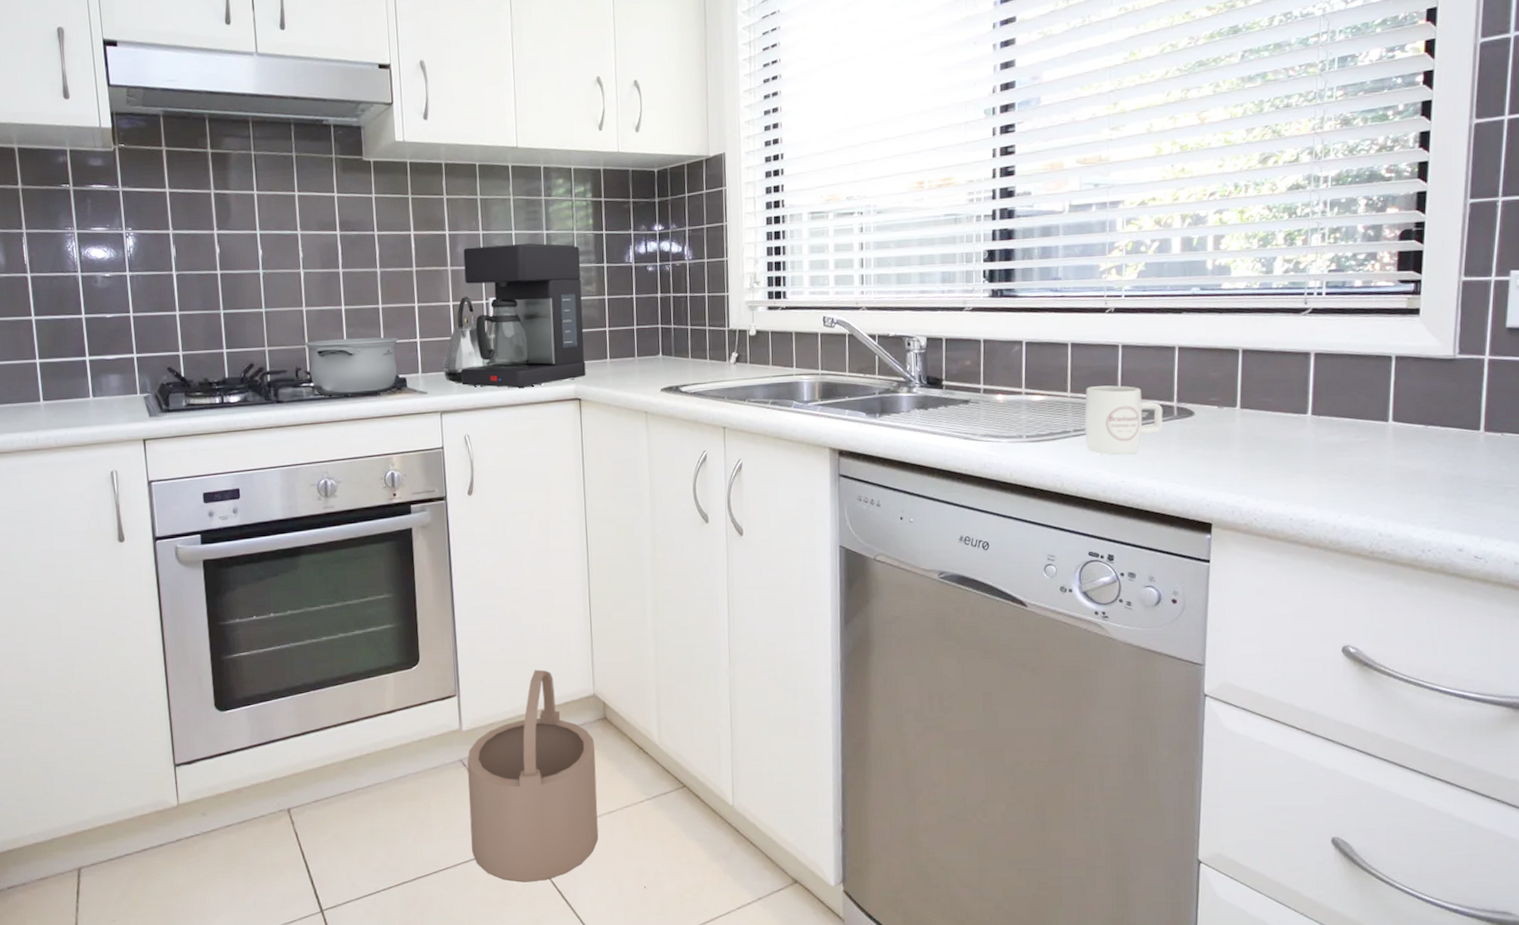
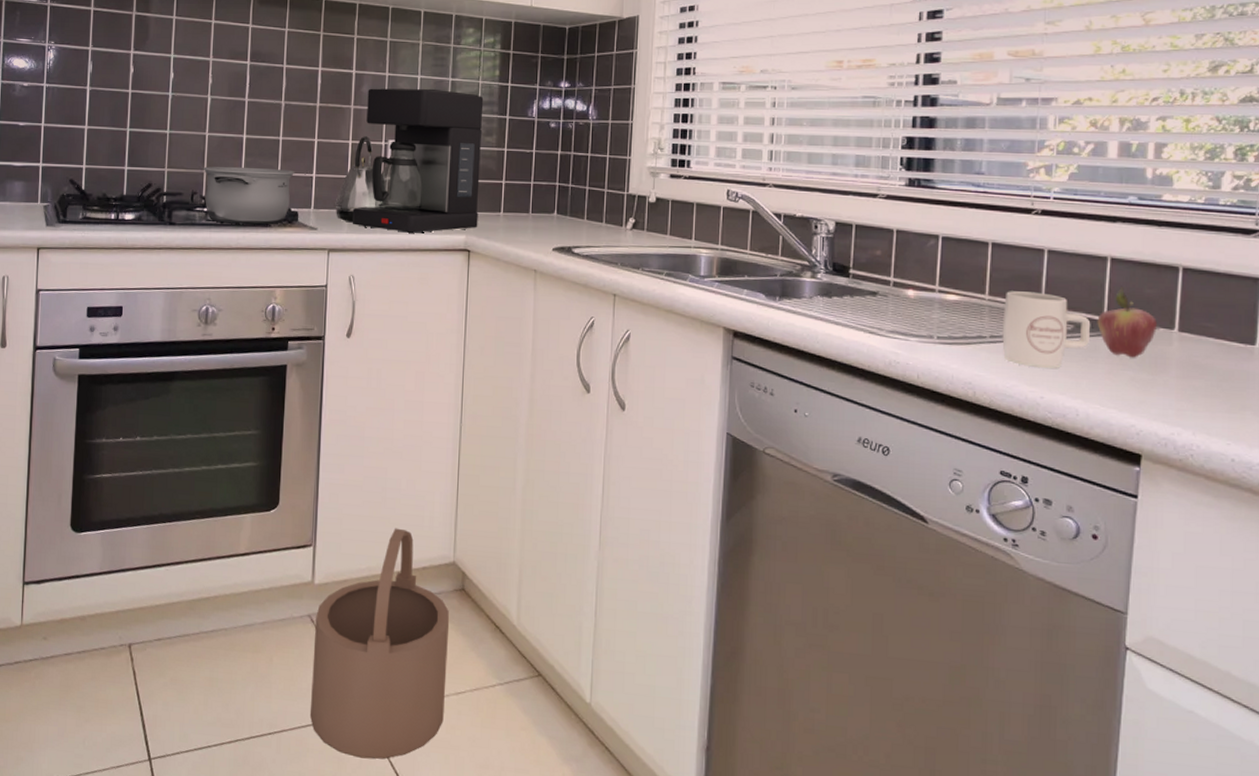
fruit: none [1168,372,1221,437] -> present [1097,286,1157,358]

